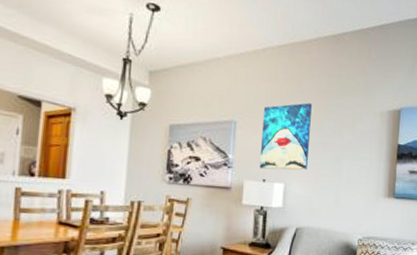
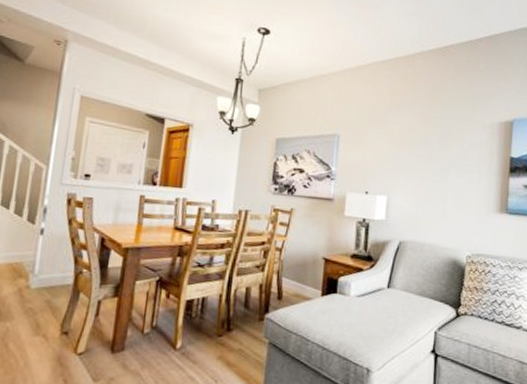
wall art: present [260,102,312,171] -> none [362,115,416,183]

